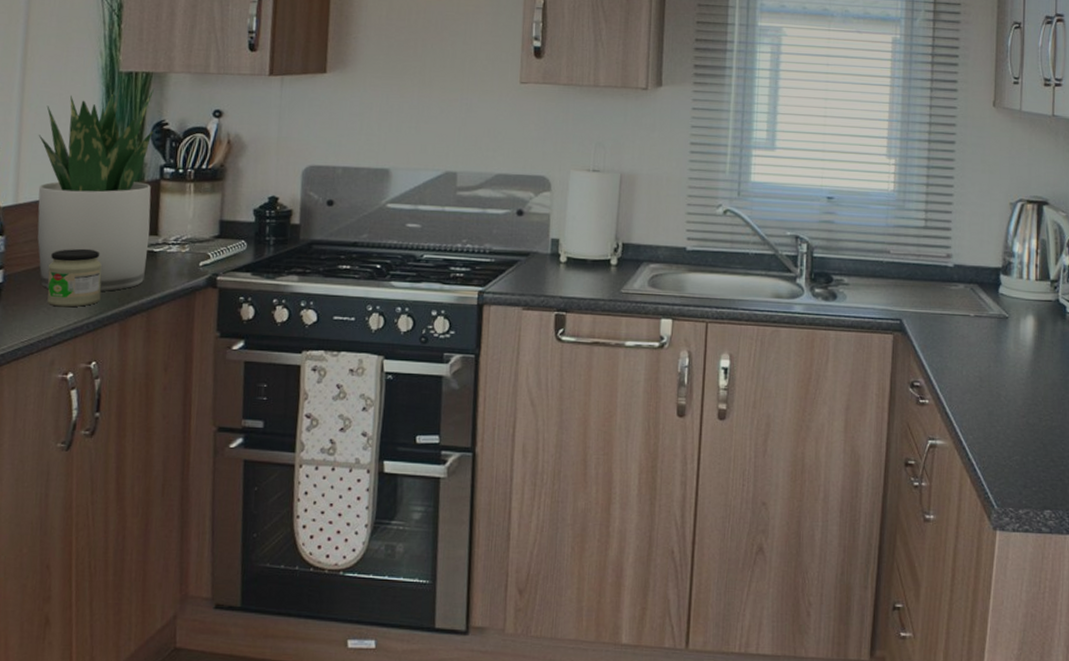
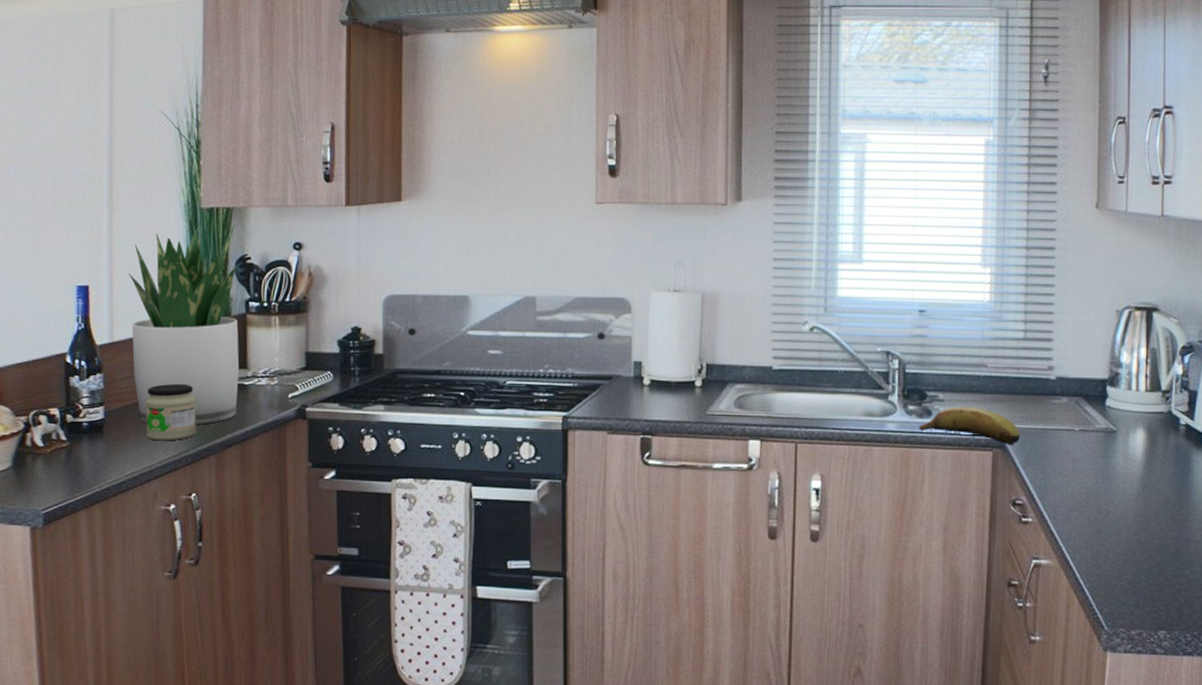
fruit: none [824,290,920,328] -> present [919,406,1021,444]

